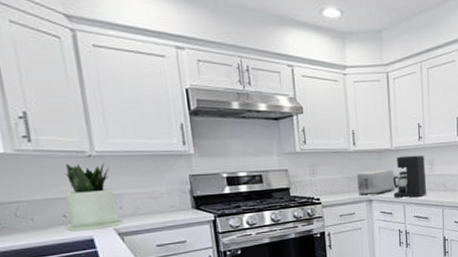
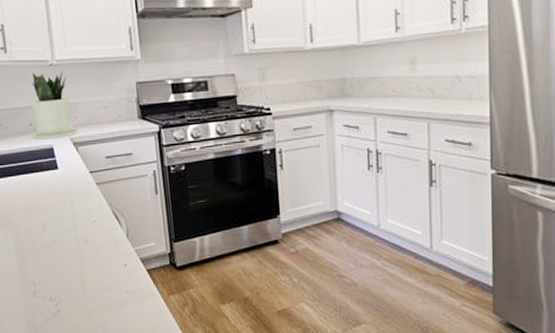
toaster: present [356,169,395,196] -> none [314,71,363,105]
coffee maker: present [393,155,427,198] -> none [360,51,407,108]

